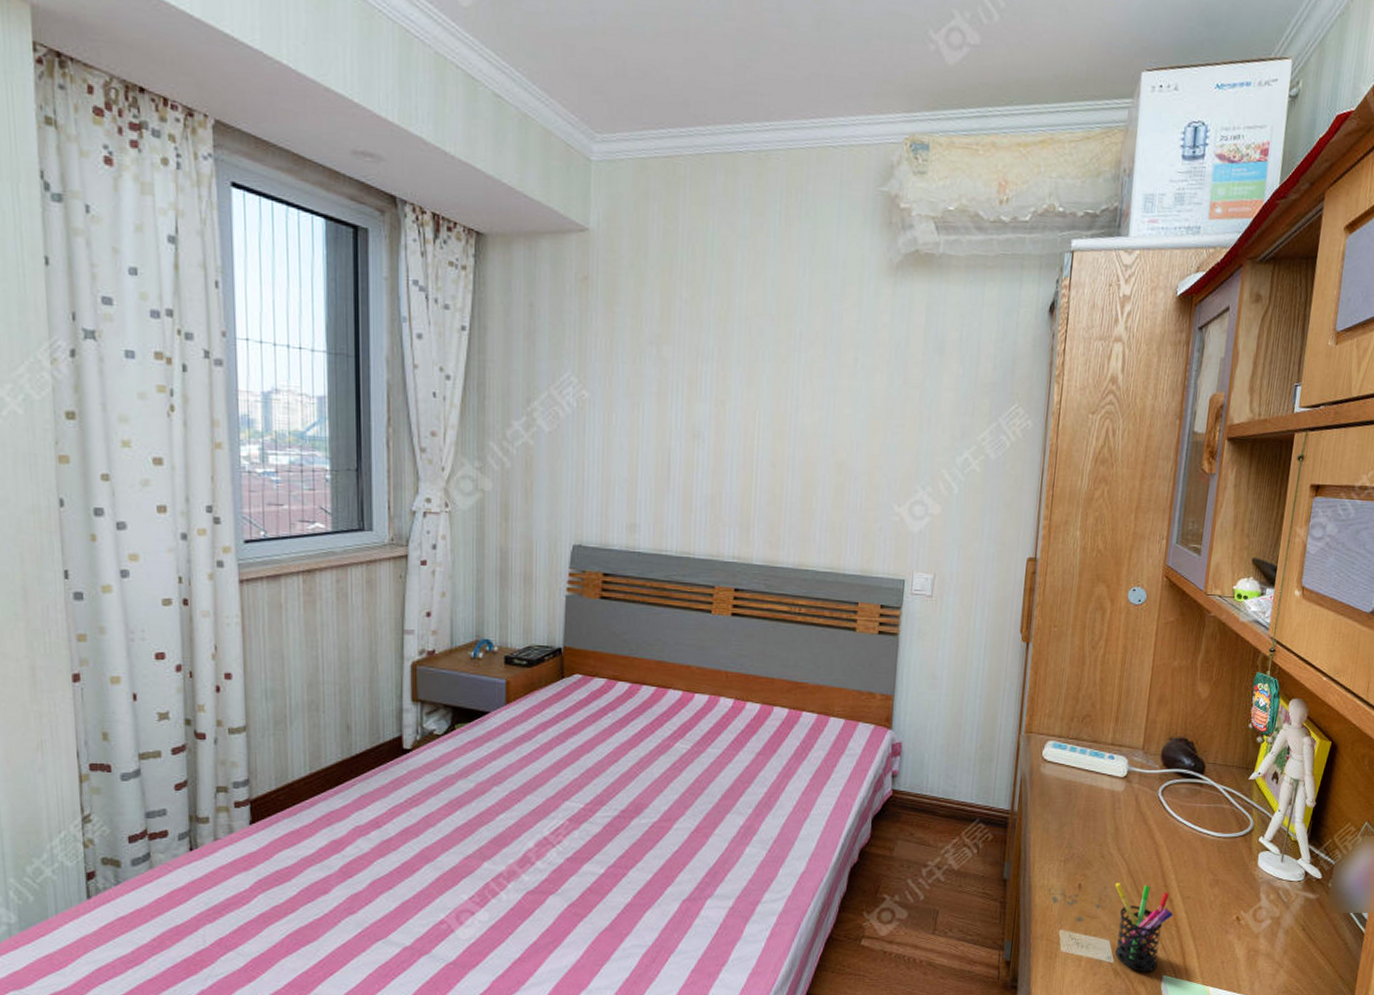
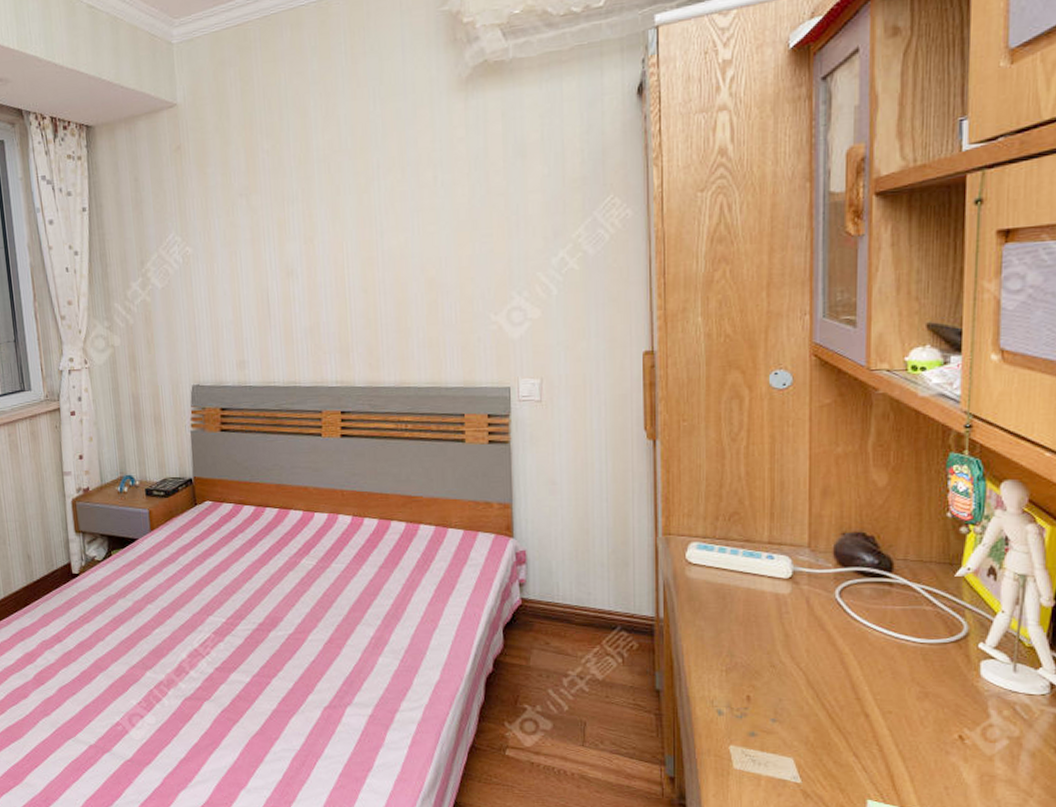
pen holder: present [1114,883,1174,972] -> none [791,695,873,796]

